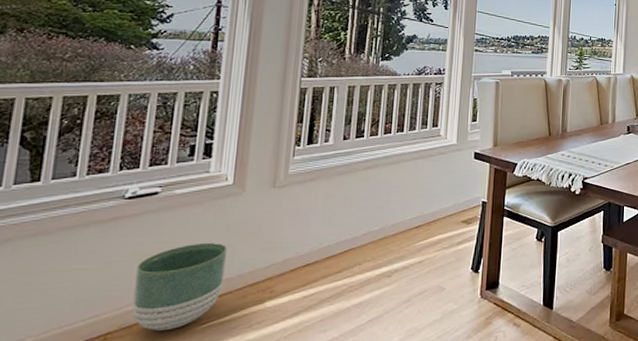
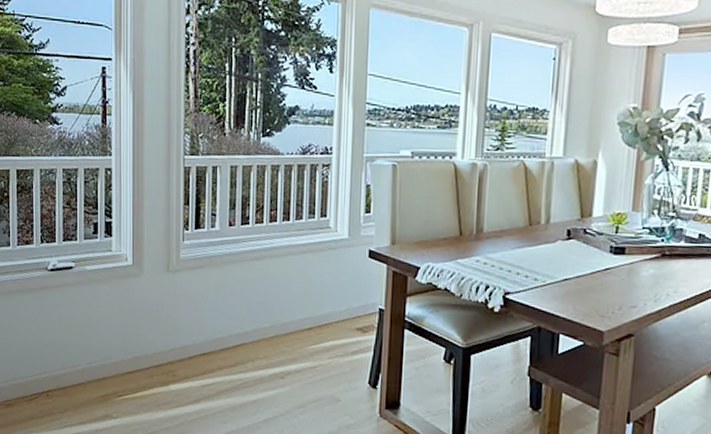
planter: present [132,242,227,331] -> none [64,319,133,397]

